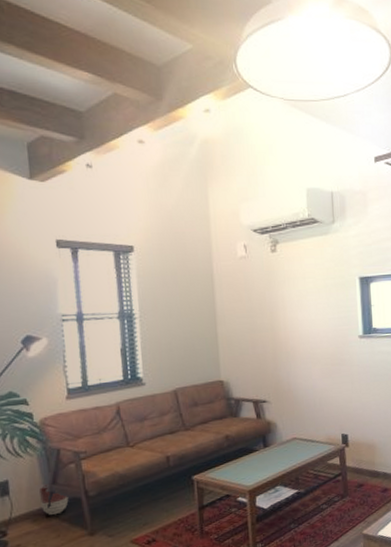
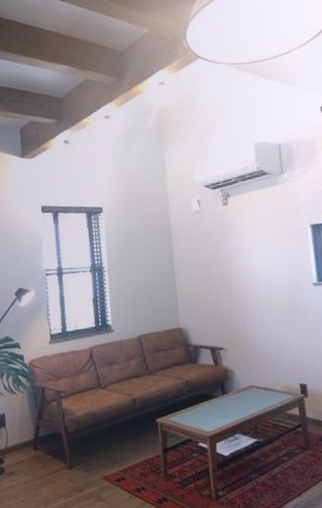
planter: present [39,485,69,516] -> none [29,420,52,448]

